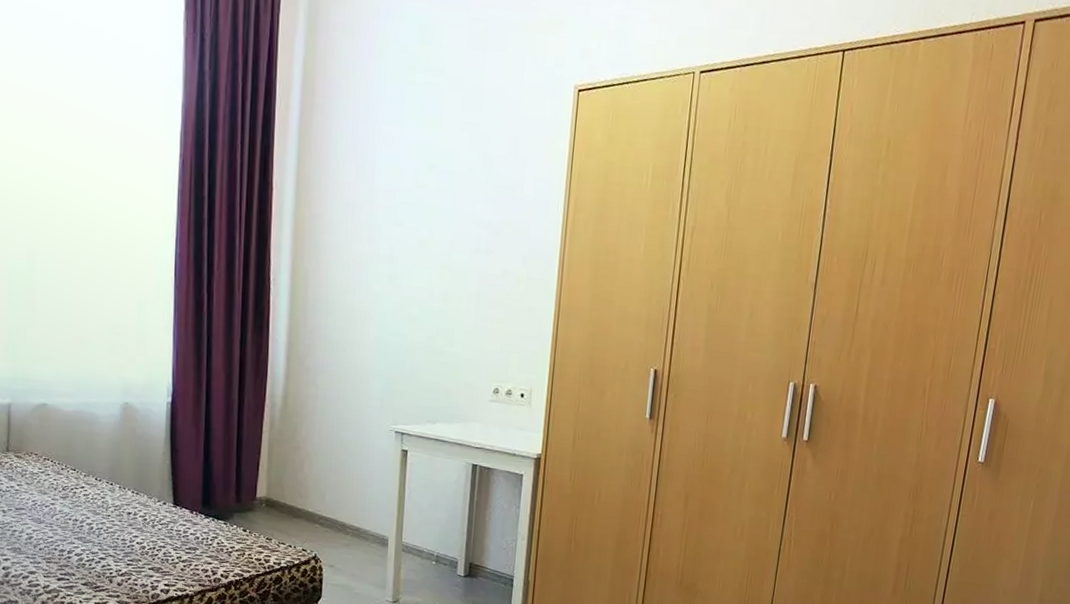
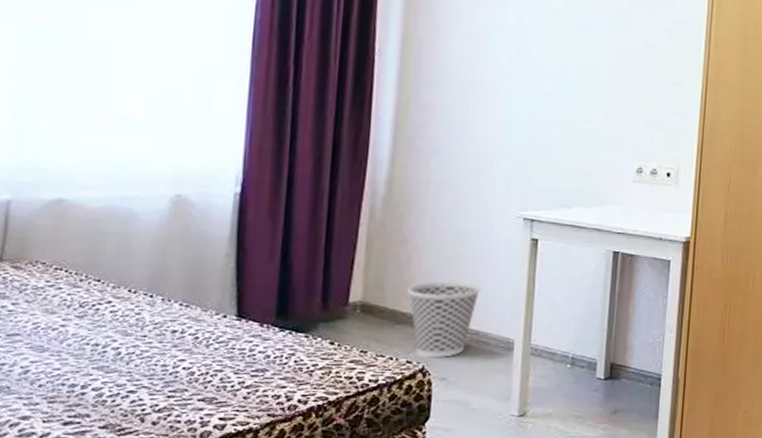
wastebasket: none [302,483,361,549] -> present [408,280,482,358]

